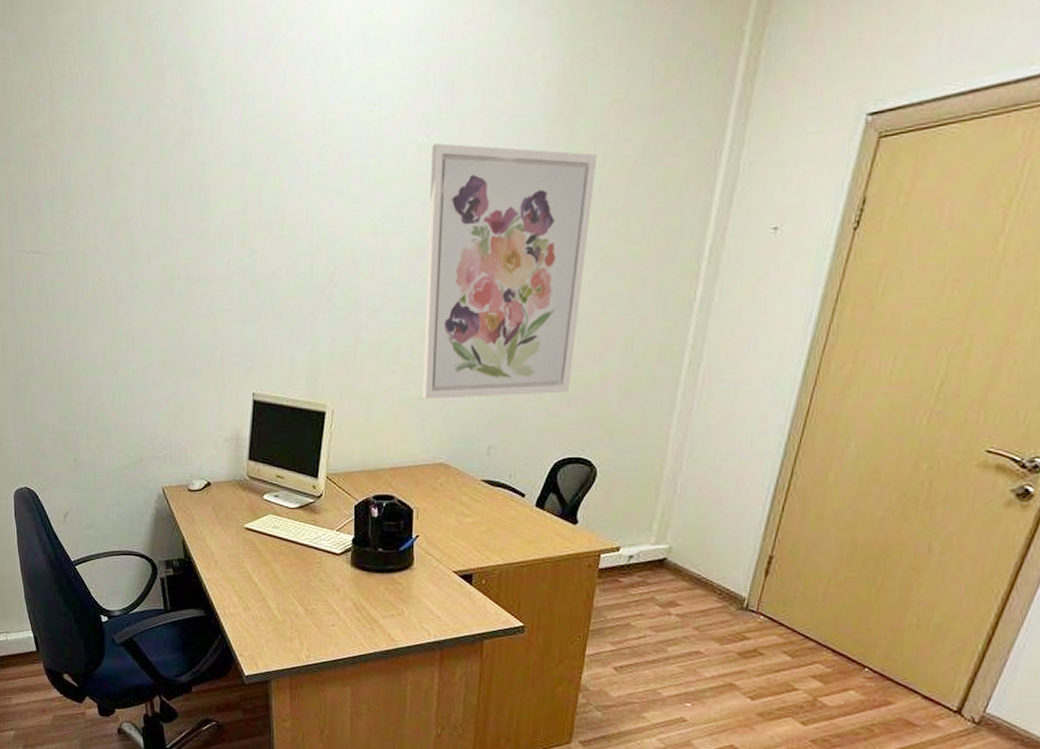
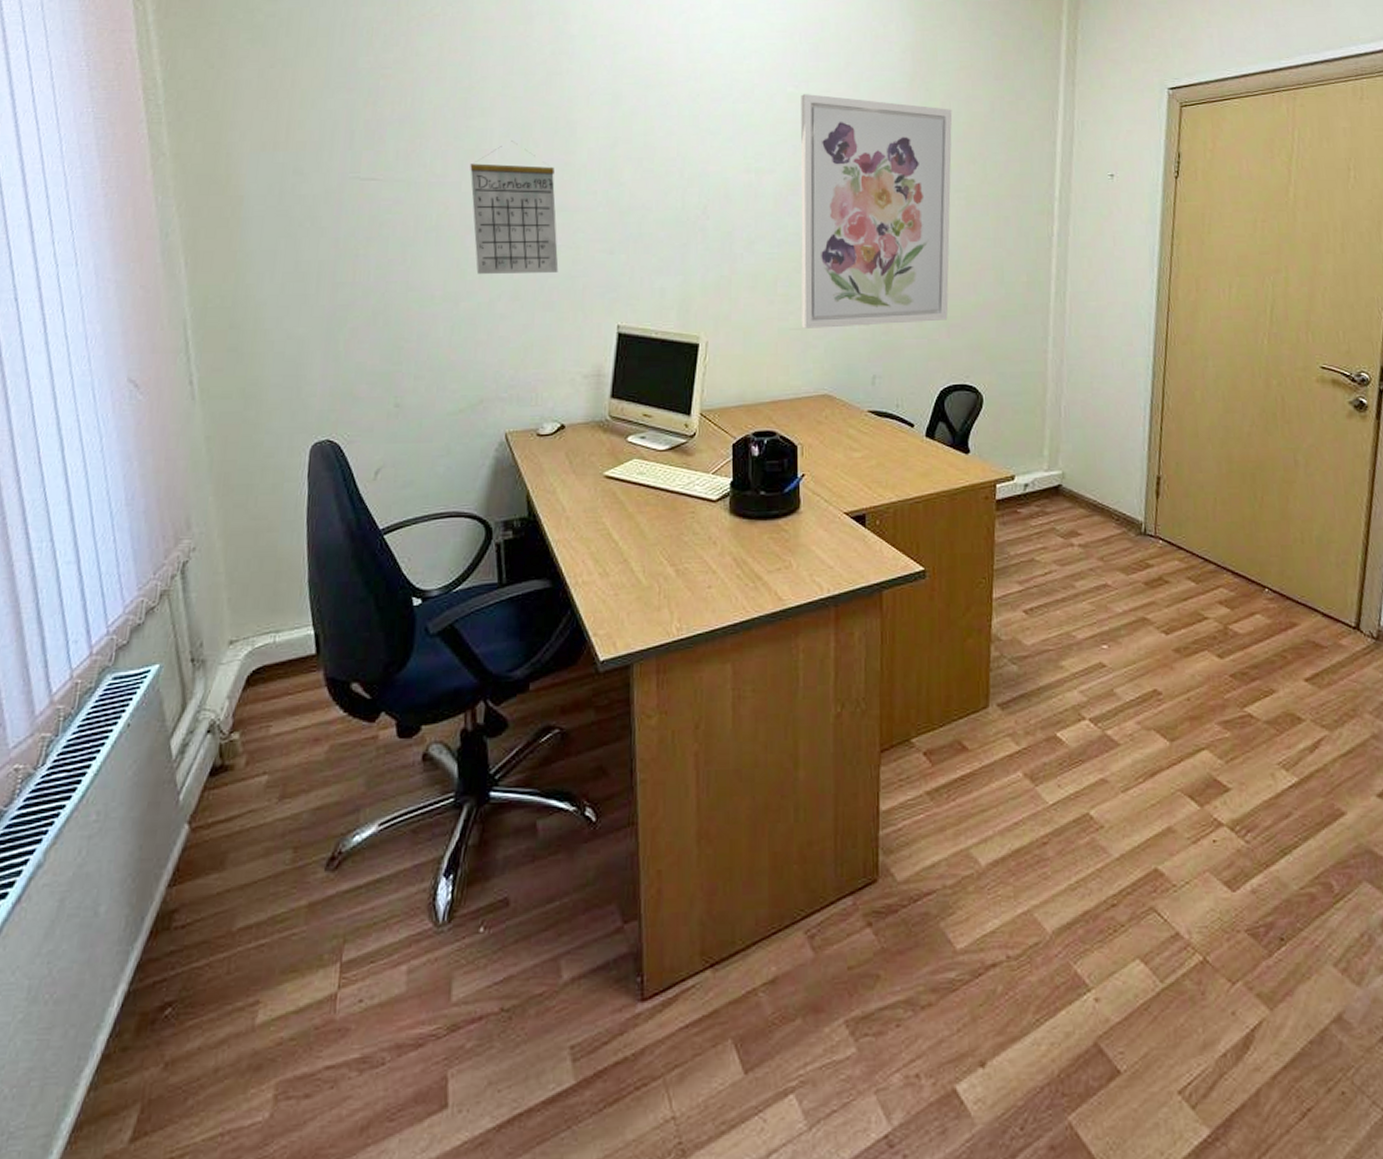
calendar: none [117,209,199,343] -> present [470,141,559,274]

